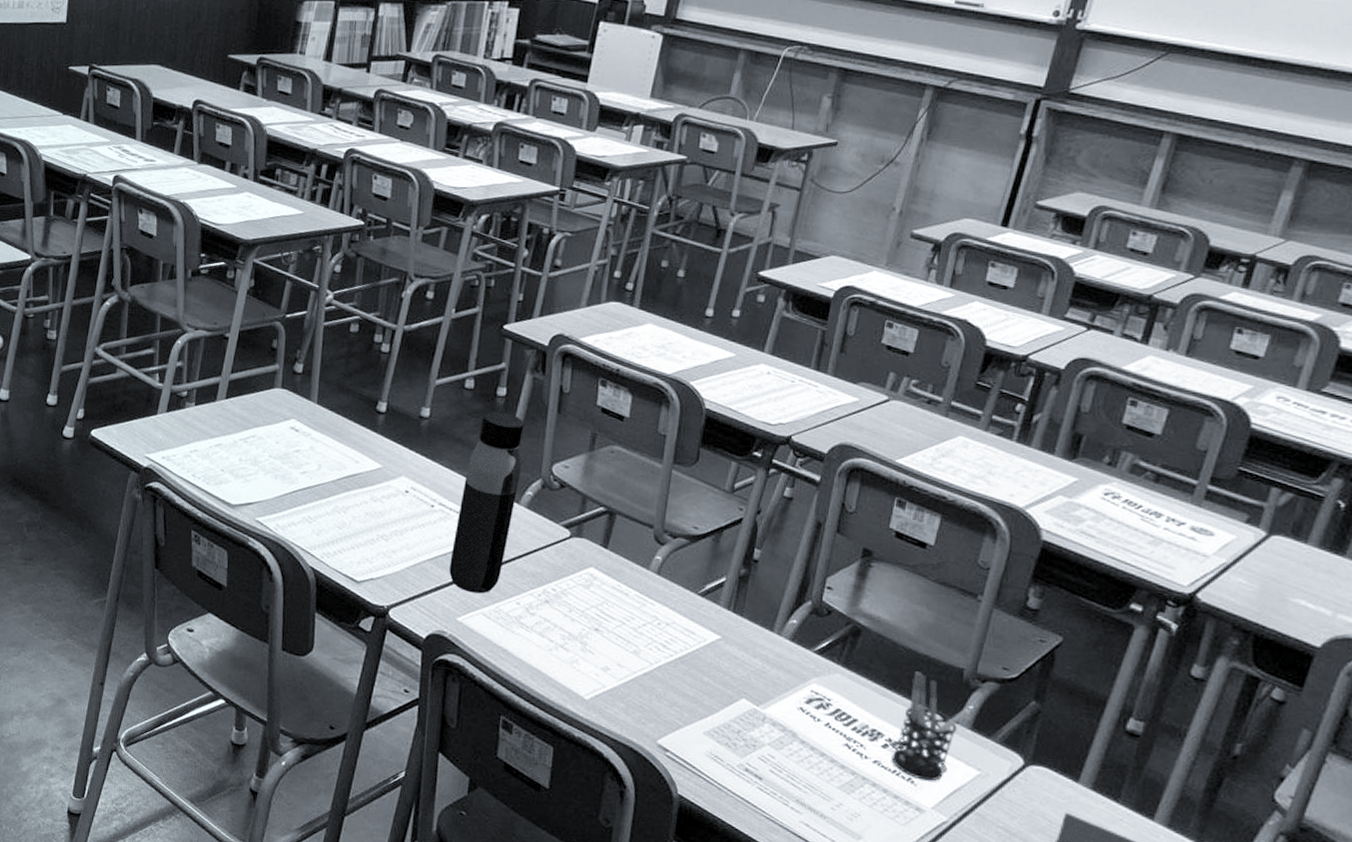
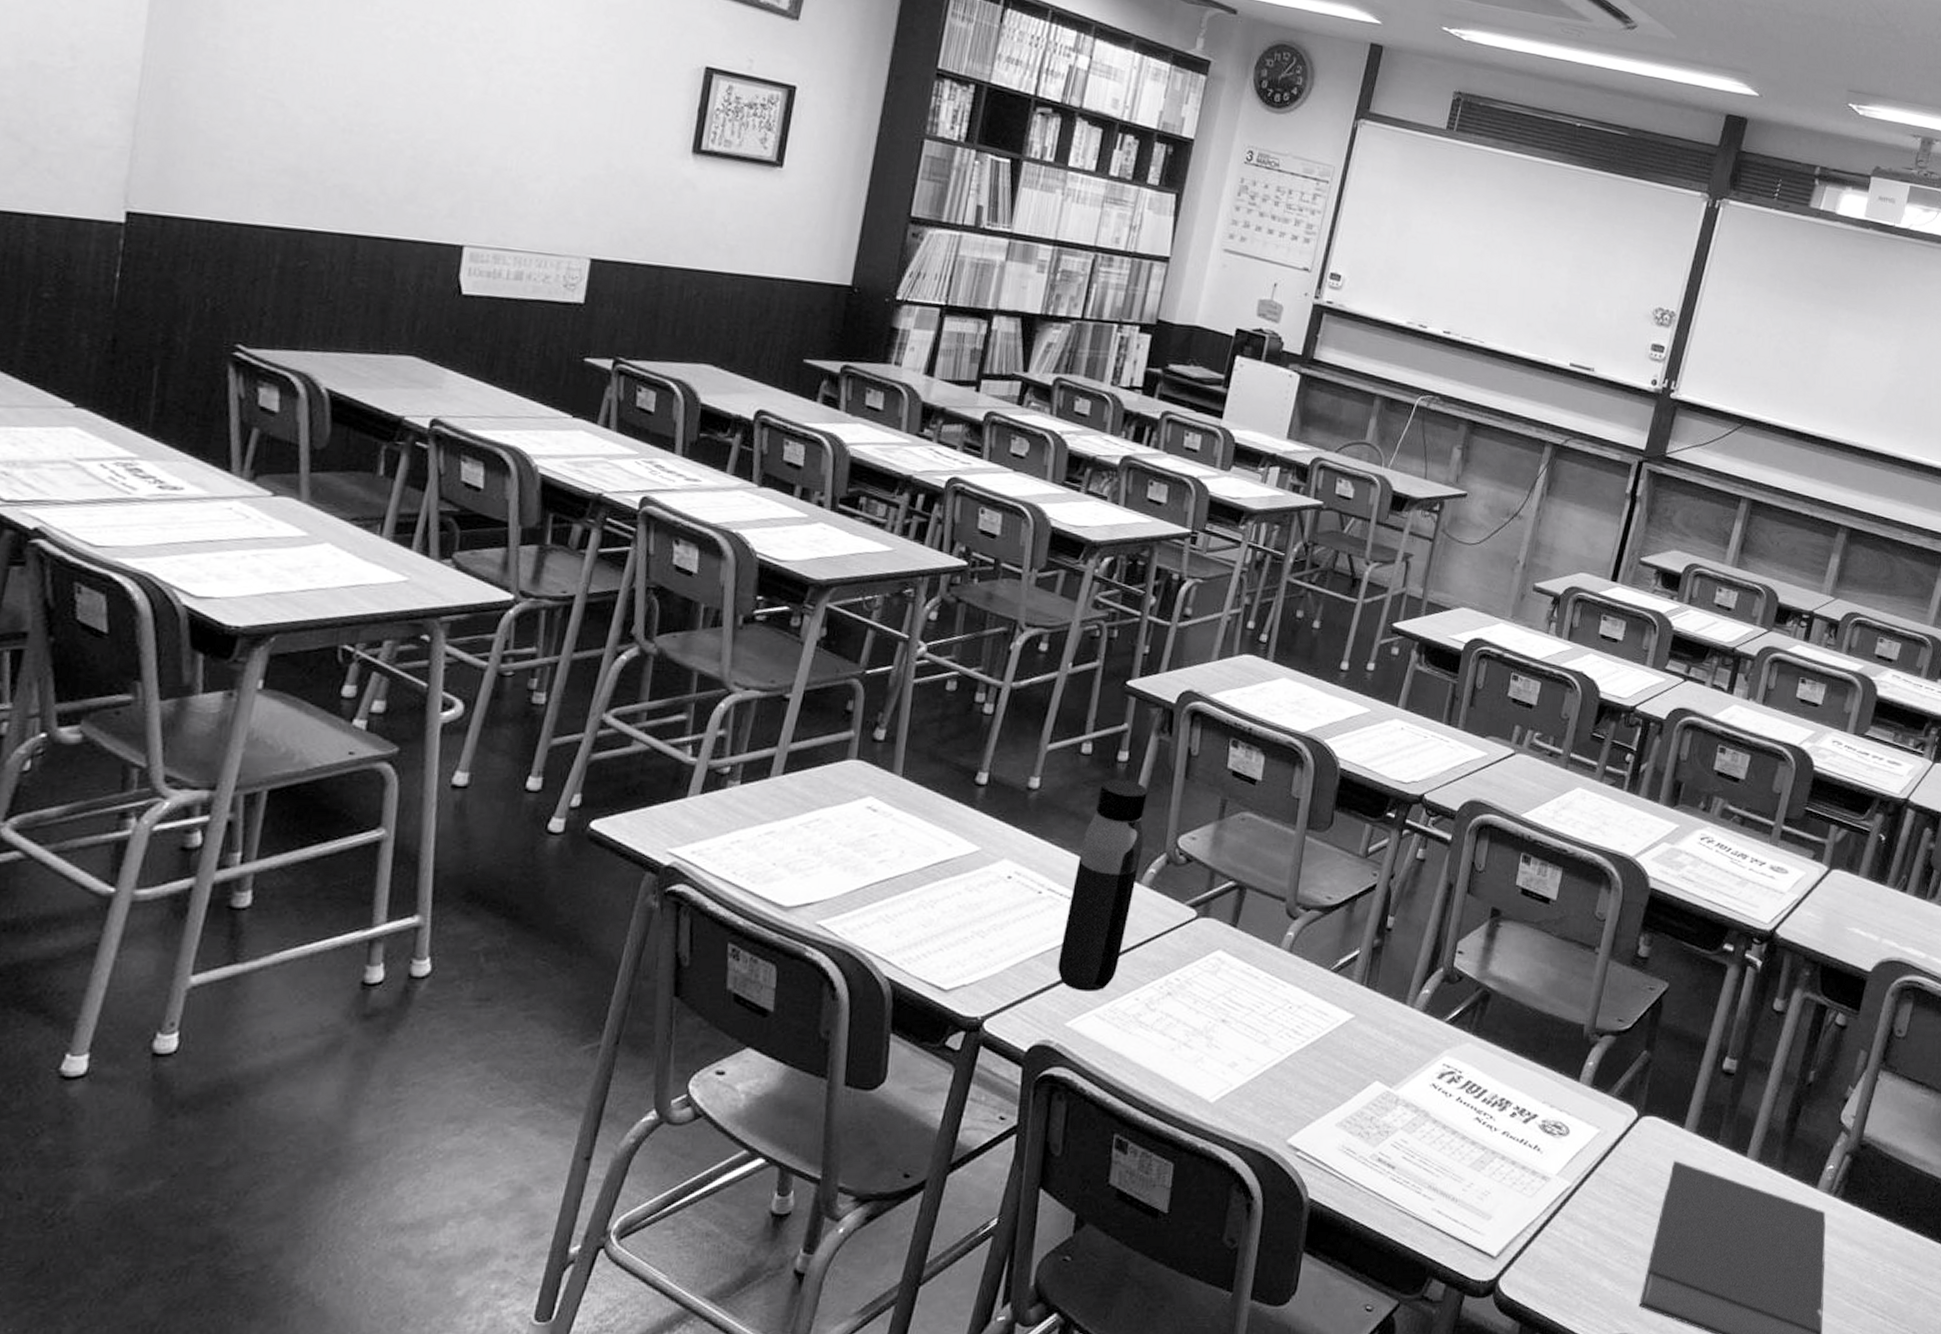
pen holder: present [891,671,971,781] -> none [1519,1032,1590,1146]

